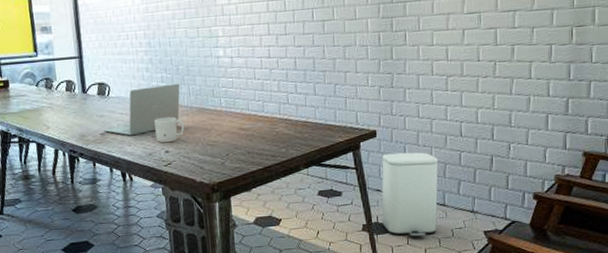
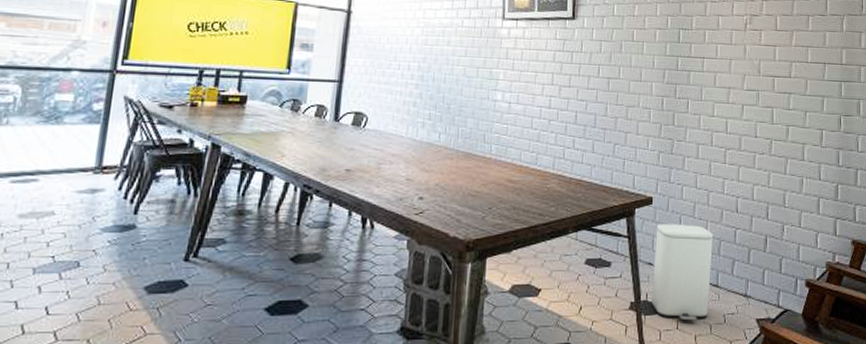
laptop: present [104,83,180,136] -> none [350,122,448,176]
mug: present [153,117,185,143] -> none [410,158,447,188]

